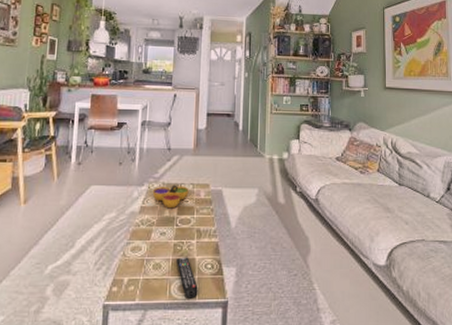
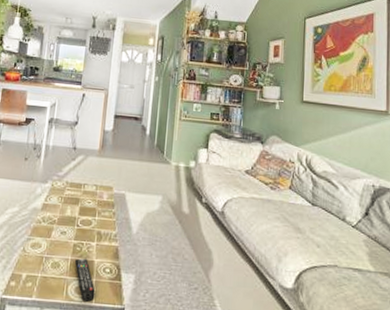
decorative bowl: present [152,184,189,207] -> none [55,184,92,208]

